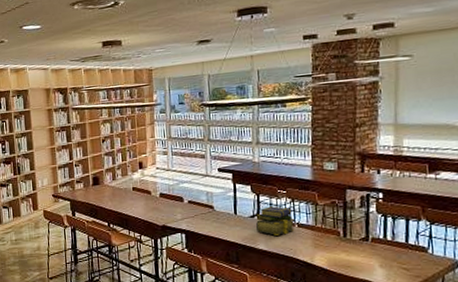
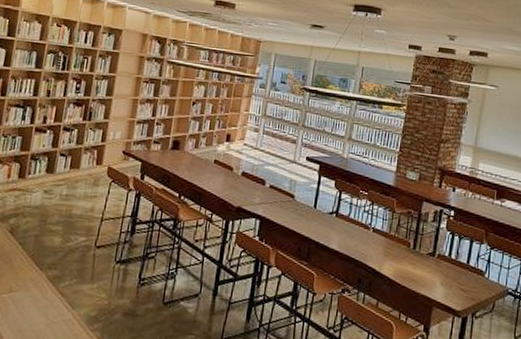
stack of books: present [255,206,295,236] -> none [332,205,371,238]

